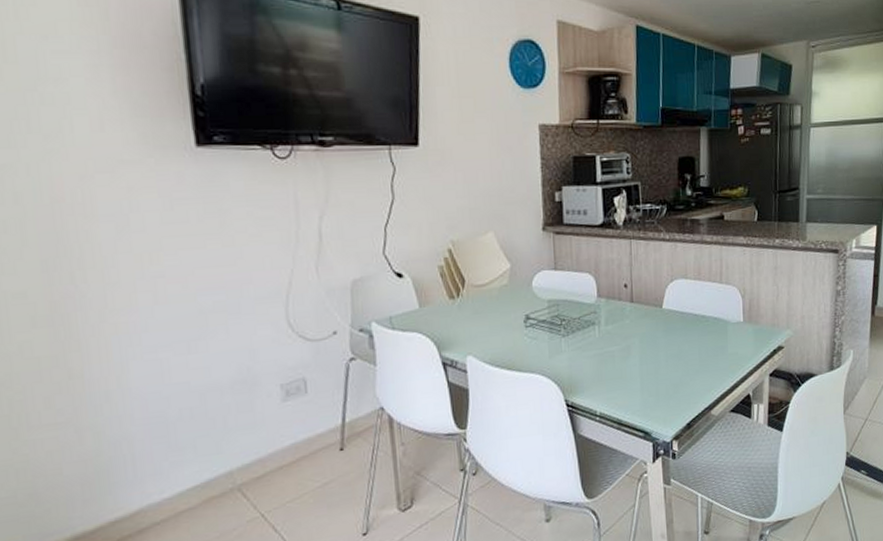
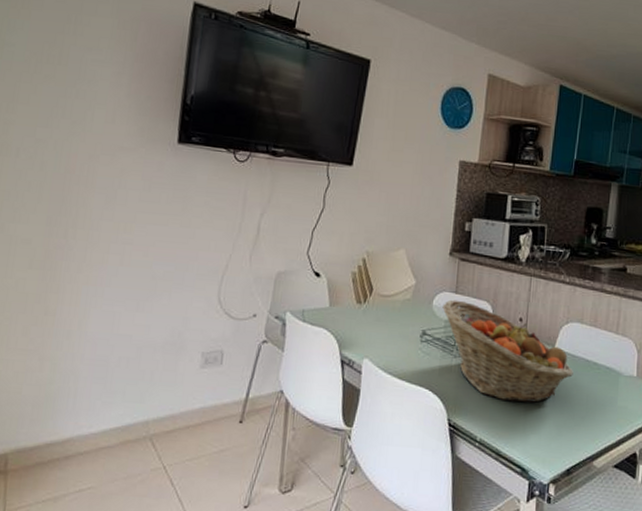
fruit basket: none [543,276,683,371] -> present [442,299,573,403]

